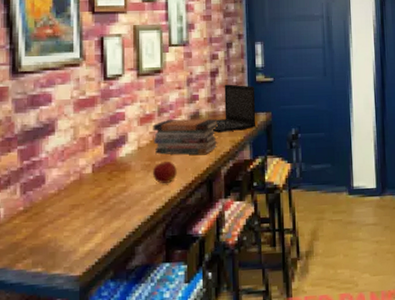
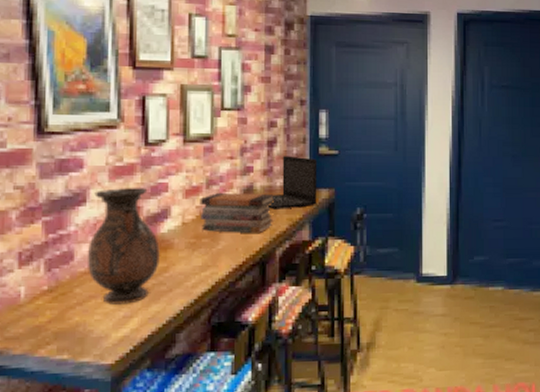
vase: none [56,116,119,222] -> present [86,187,160,305]
apple: present [153,161,177,183] -> none [199,239,226,264]

